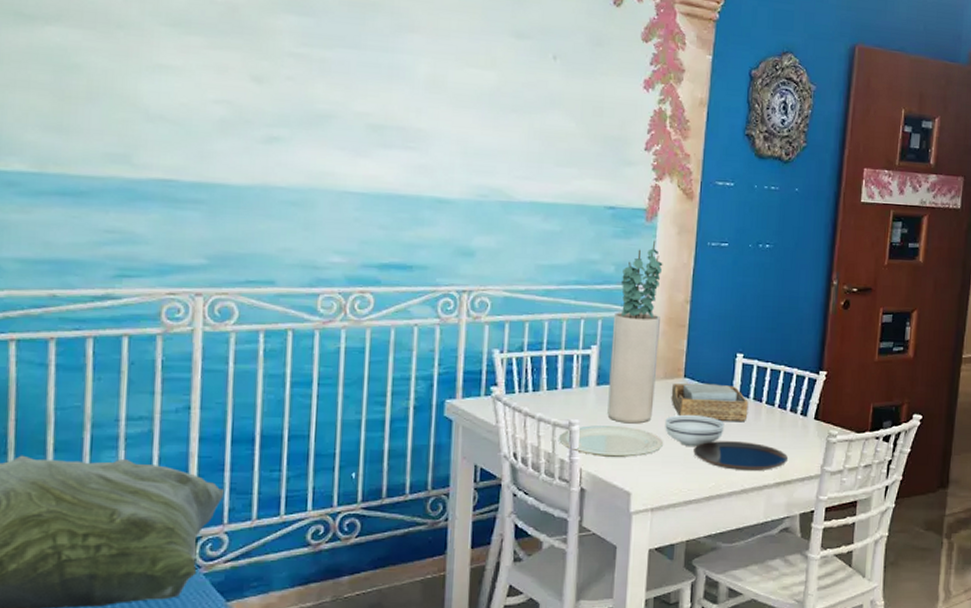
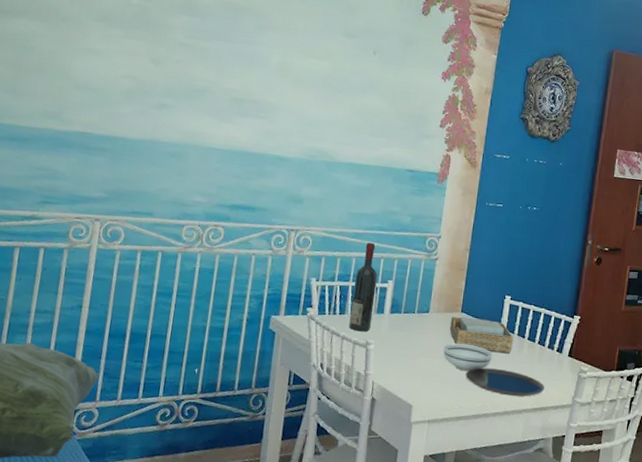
wine bottle: none [545,301,578,411] -> present [348,242,378,332]
plate: present [558,425,664,457] -> none [356,346,442,375]
vase: present [607,240,663,424] -> none [397,198,449,348]

